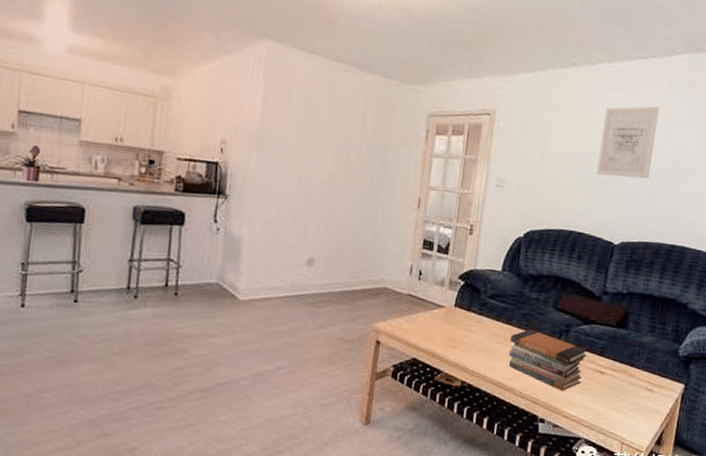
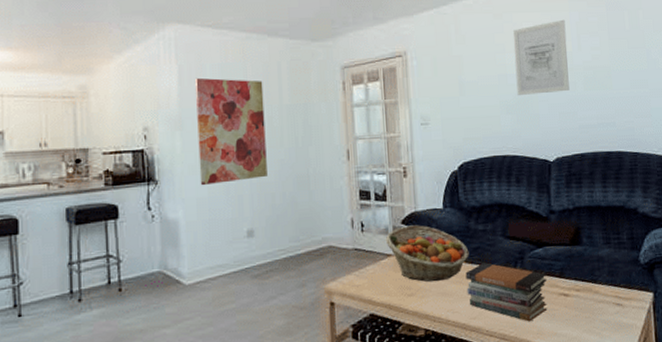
wall art: none [269,99,347,211] -> present [194,77,267,186]
fruit basket: none [440,281,518,339] -> present [385,225,469,282]

